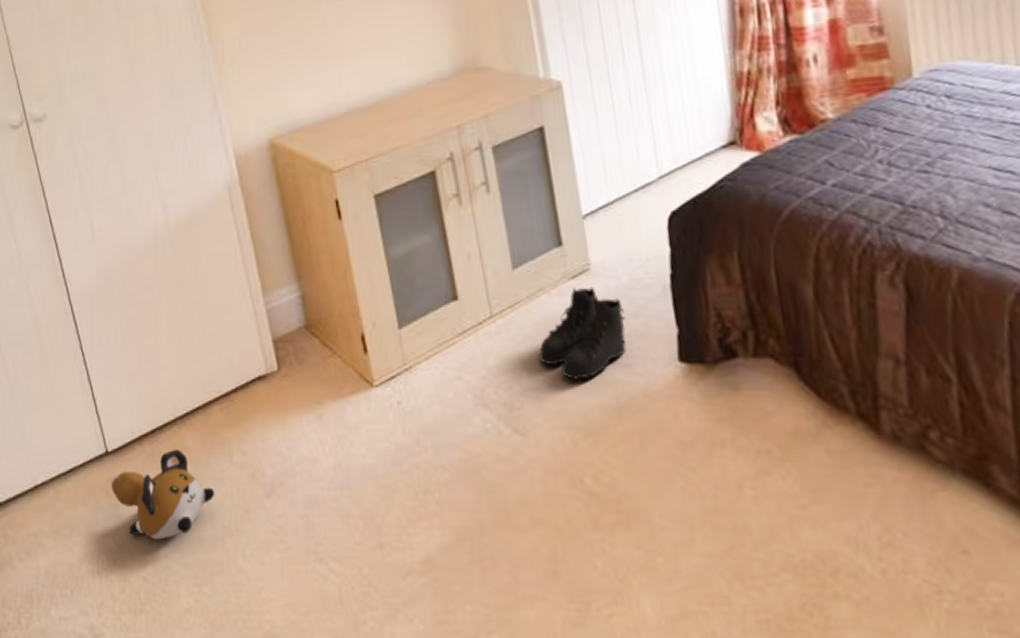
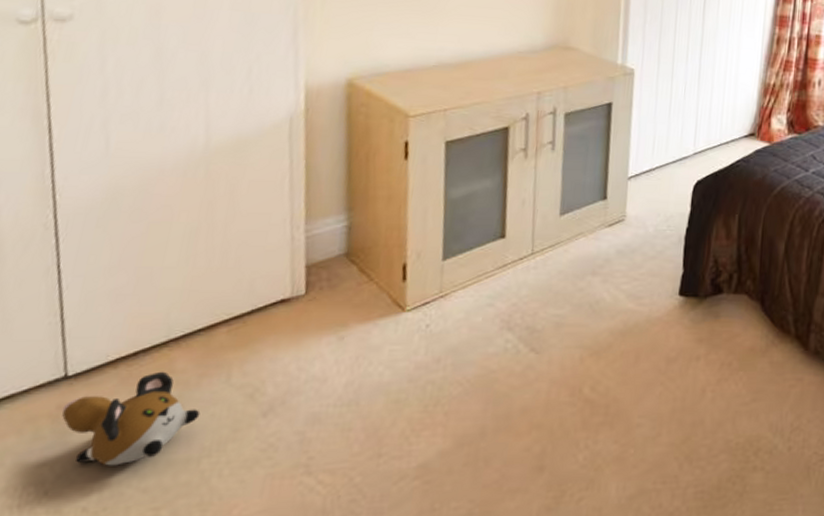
boots: present [539,286,627,380] -> none [567,233,646,308]

